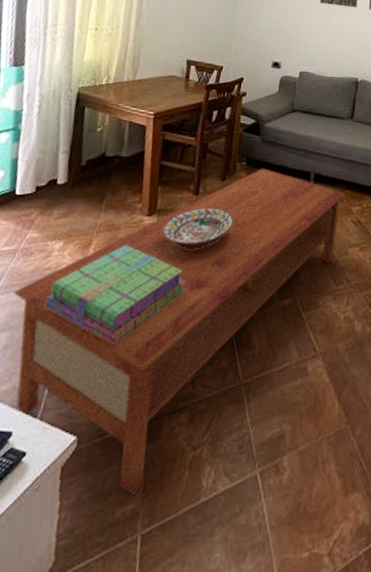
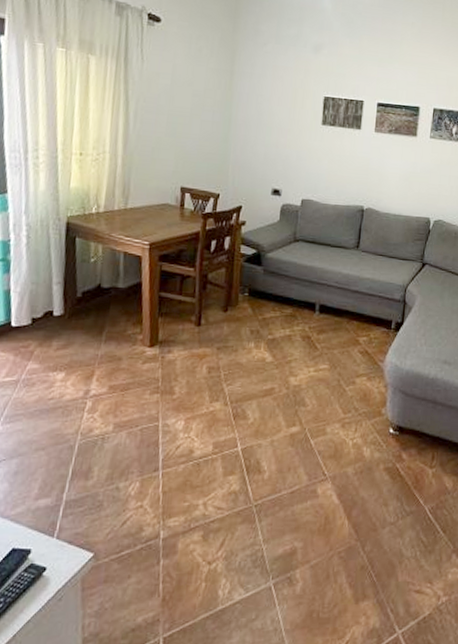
coffee table: present [12,168,346,496] -> none [18,299,353,605]
stack of books: present [44,245,185,344] -> none [51,375,192,470]
decorative bowl: present [163,207,234,249] -> none [166,338,239,379]

